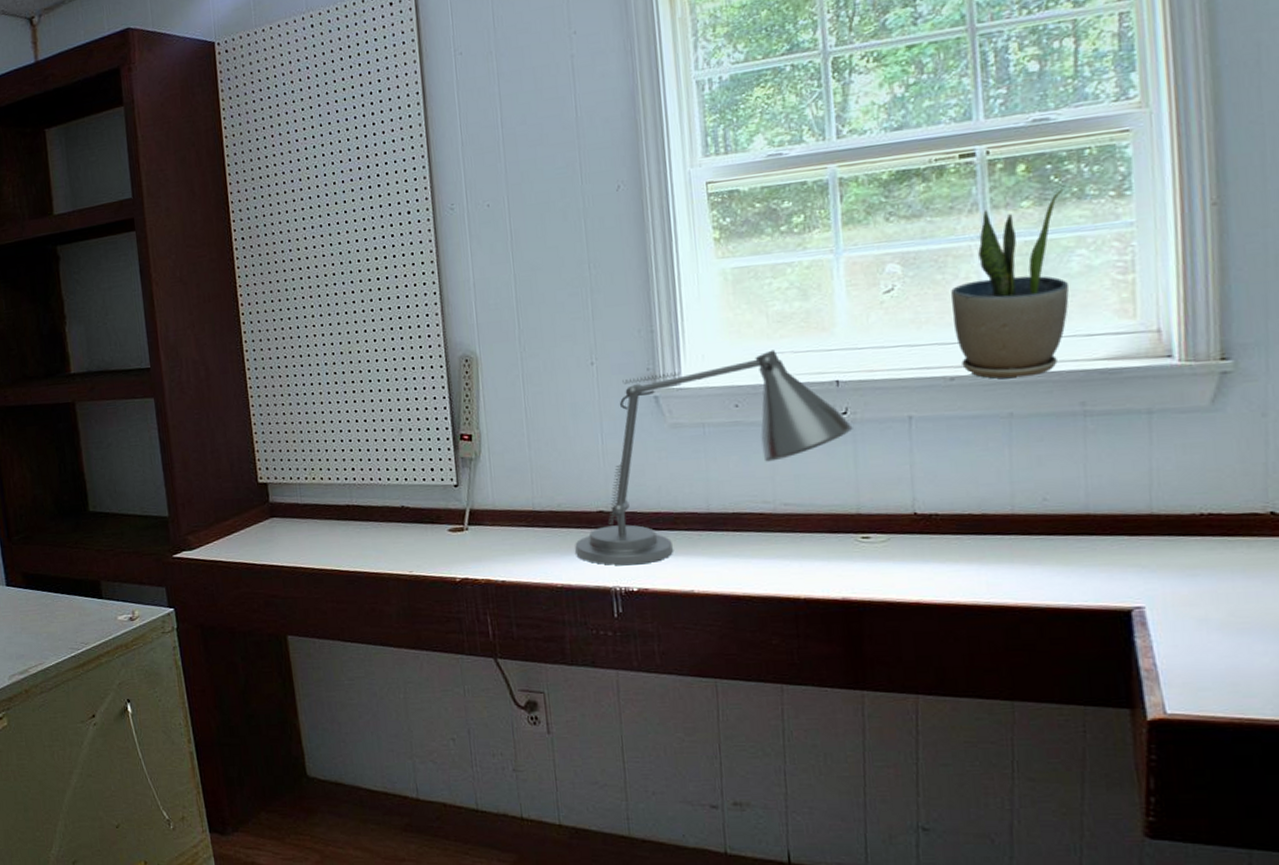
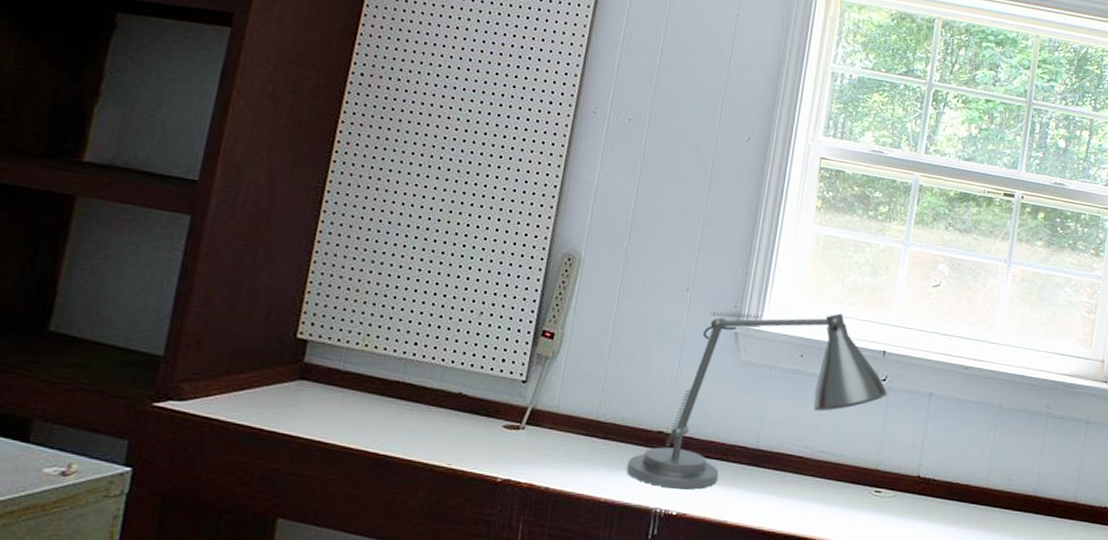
potted plant: present [951,189,1070,379] -> none [975,239,1064,378]

